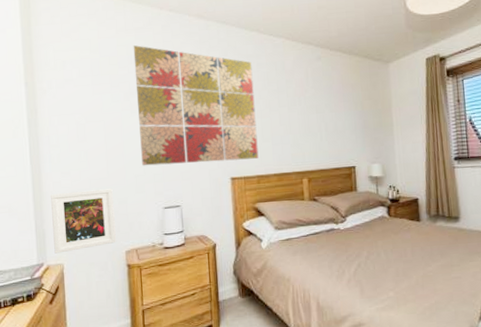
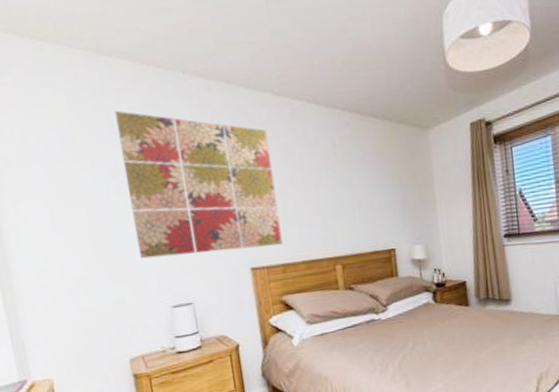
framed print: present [51,188,116,254] -> none [26,287,117,368]

